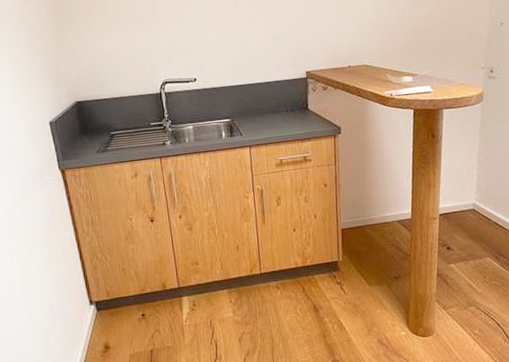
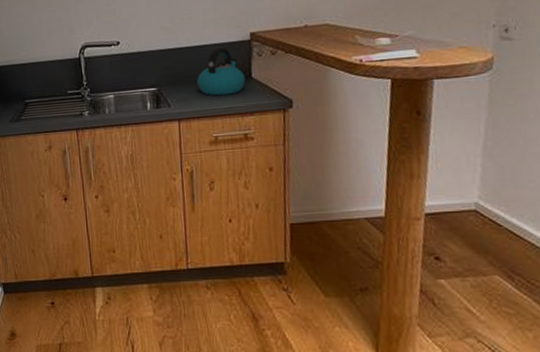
kettle: none [264,83,304,125] -> present [197,47,246,96]

